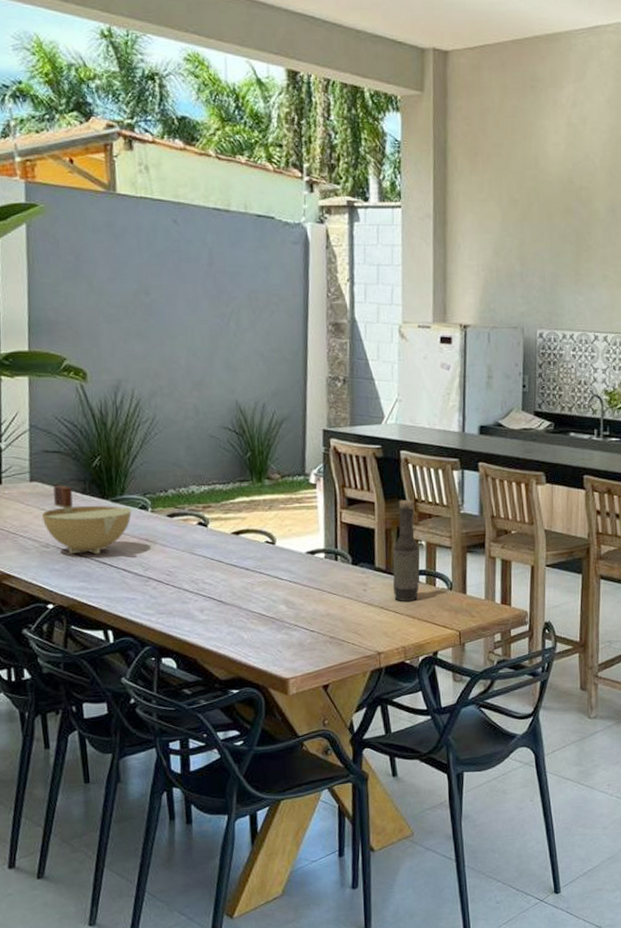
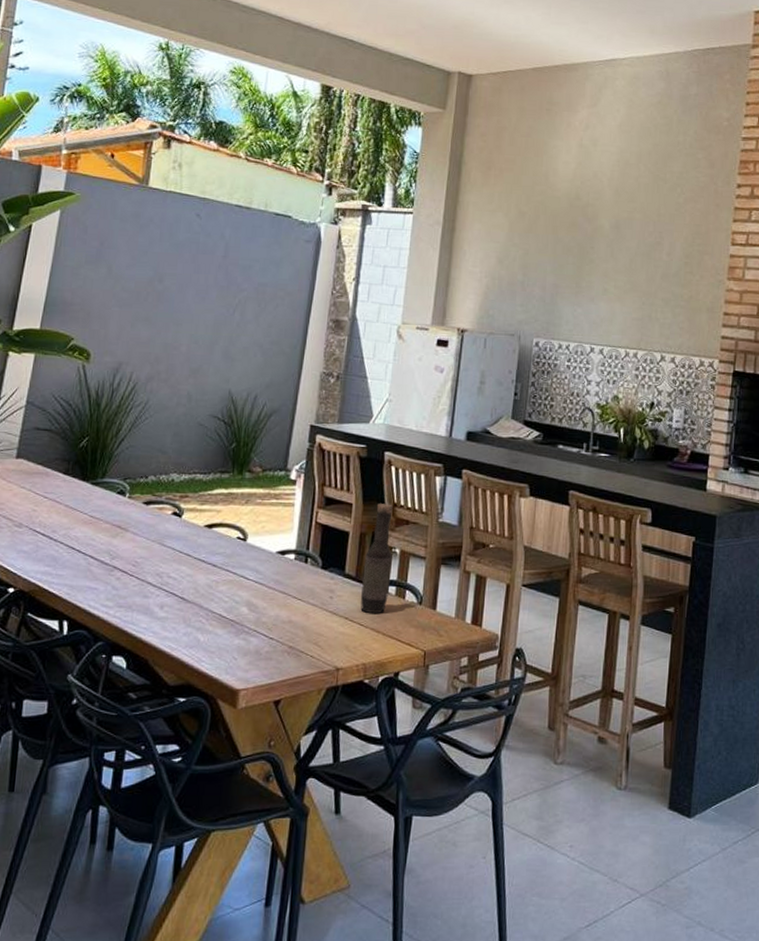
bowl: present [42,485,133,555] -> none [21,463,110,539]

